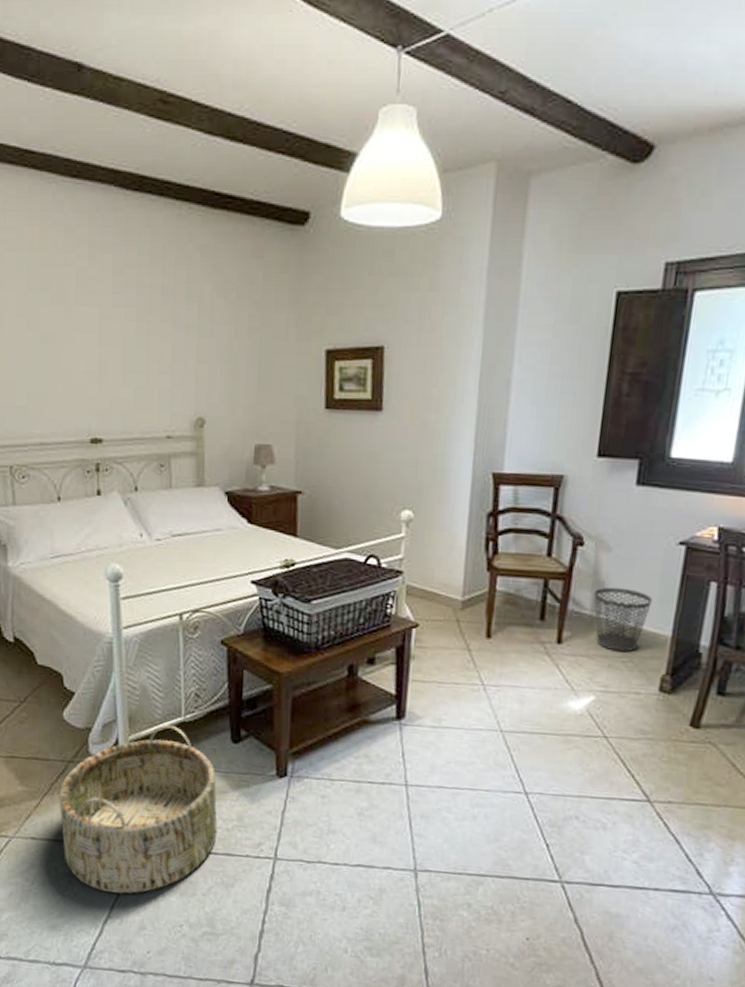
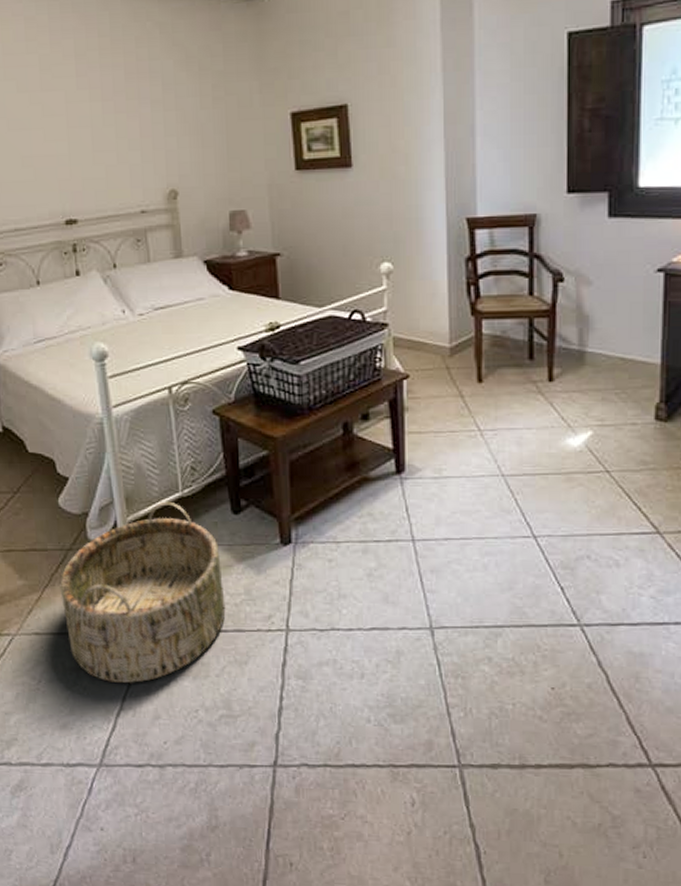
wastebasket: present [593,587,652,653] -> none [579,319,637,384]

